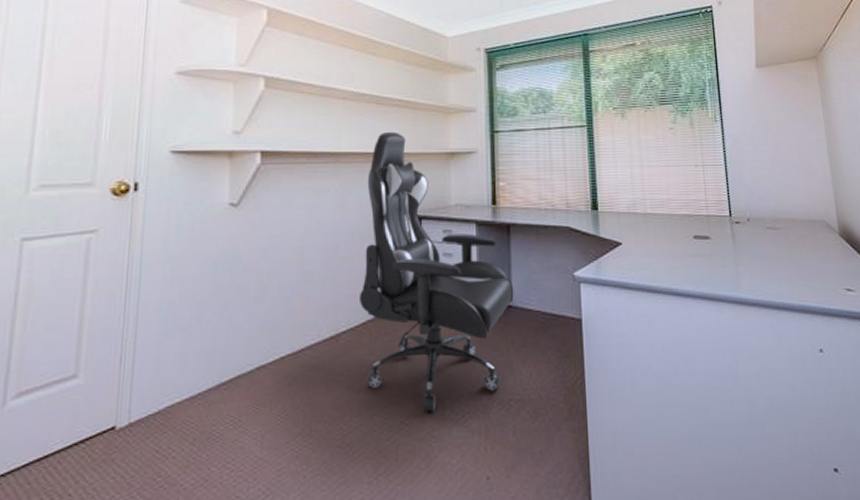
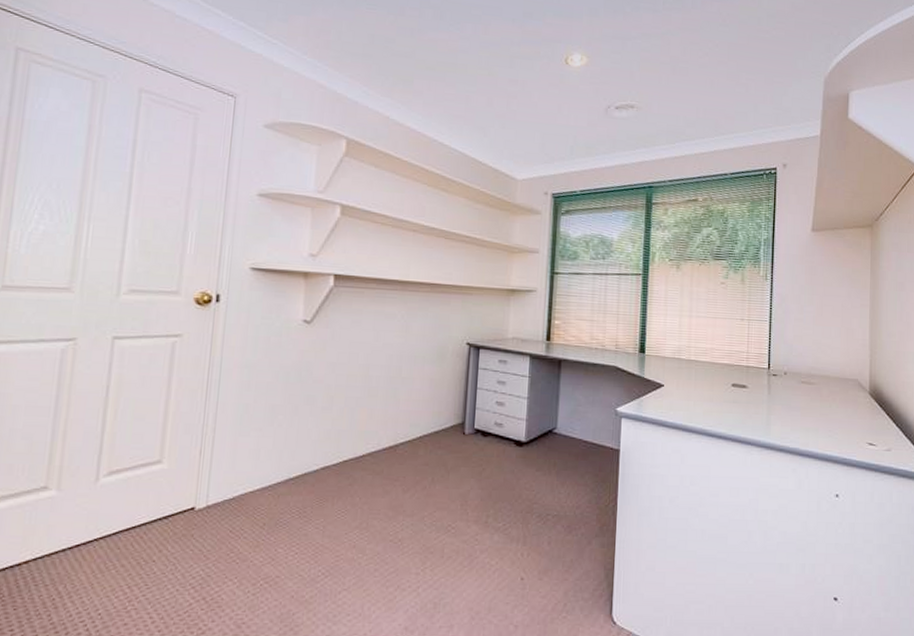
chair: present [358,131,514,414] -> none [417,265,560,521]

